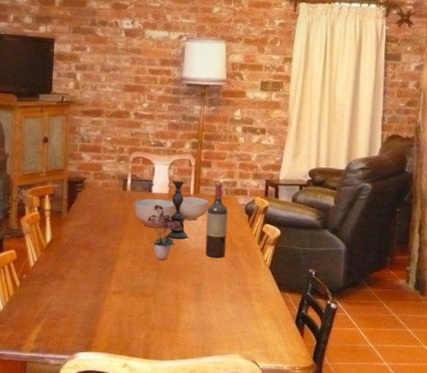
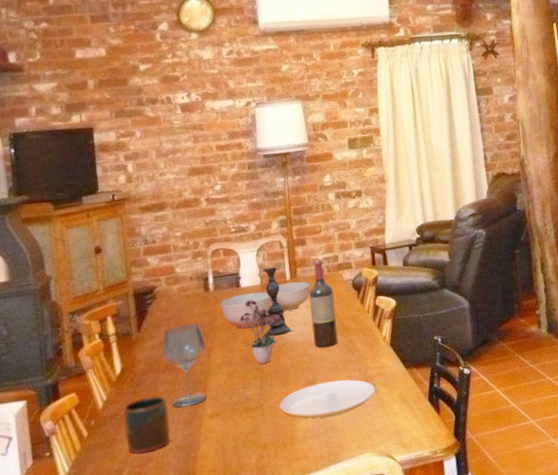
mug: none [46,265,82,310] -> present [123,396,171,454]
wine glass: none [82,213,118,281] -> present [161,323,207,408]
plate: none [170,286,251,317] -> present [280,379,375,419]

